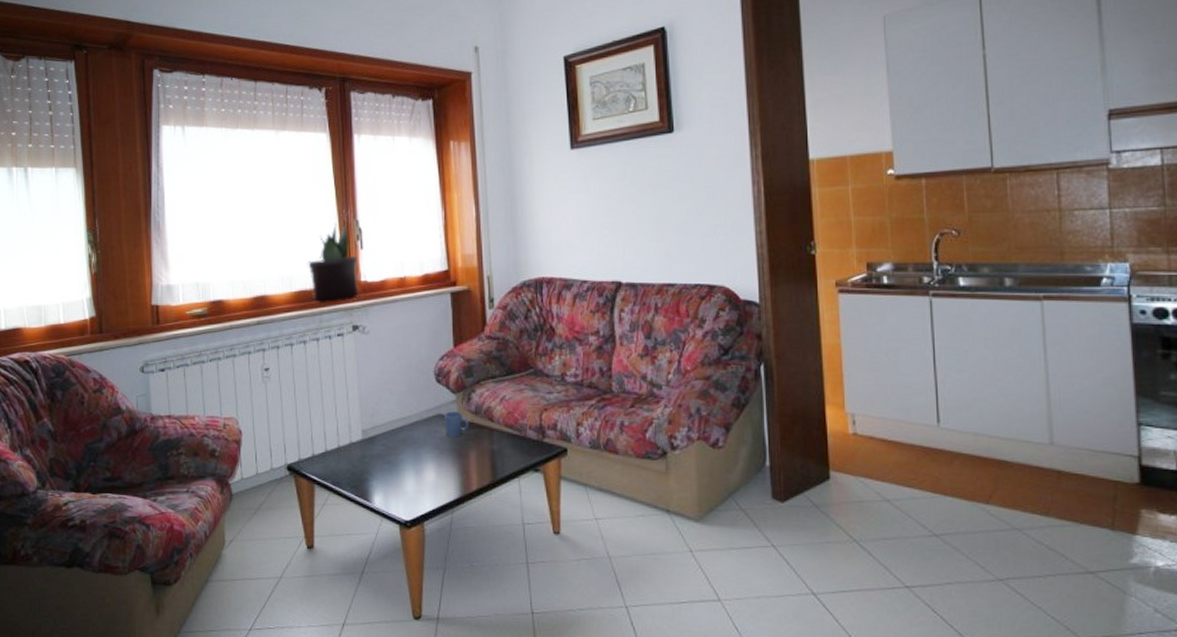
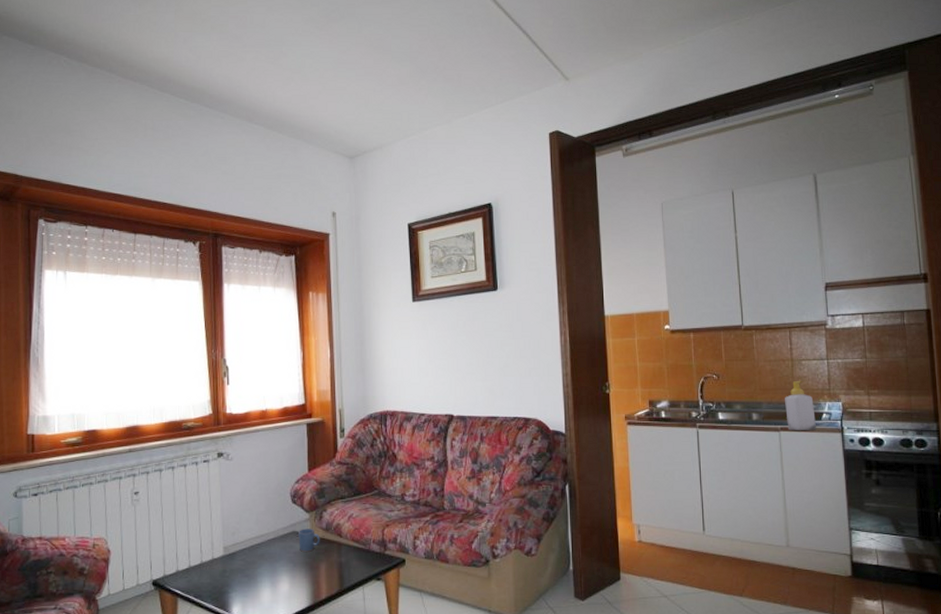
planter: present [307,224,359,305] -> none [177,362,225,434]
soap bottle: none [1050,235,1094,301] -> present [785,380,817,432]

